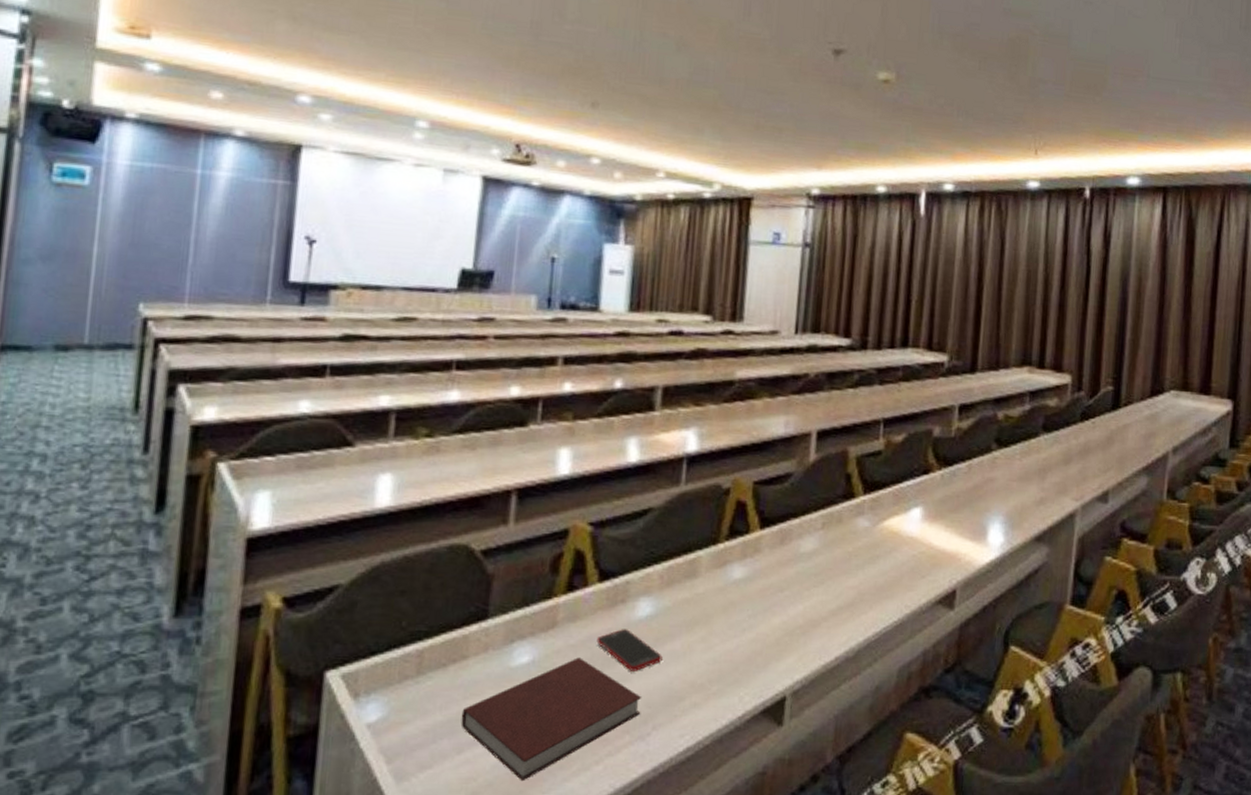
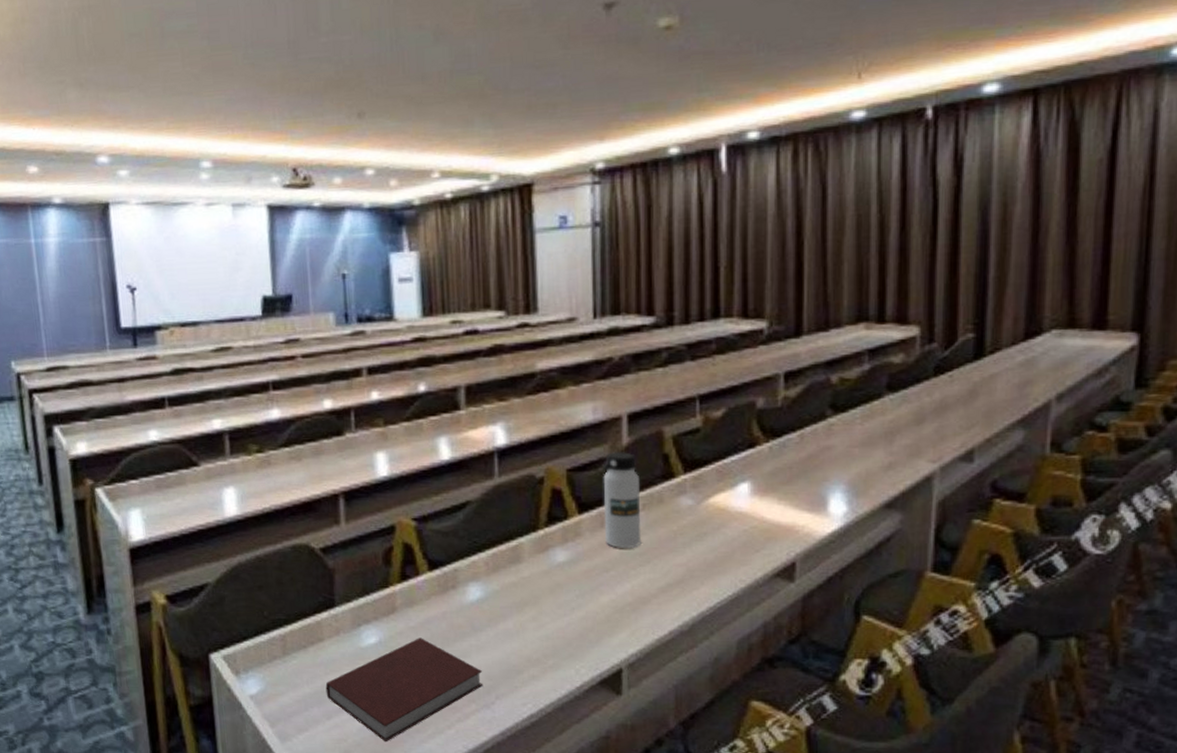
cell phone: present [596,629,663,671] -> none [434,612,497,649]
water bottle: none [783,467,822,569] -> present [603,451,642,549]

